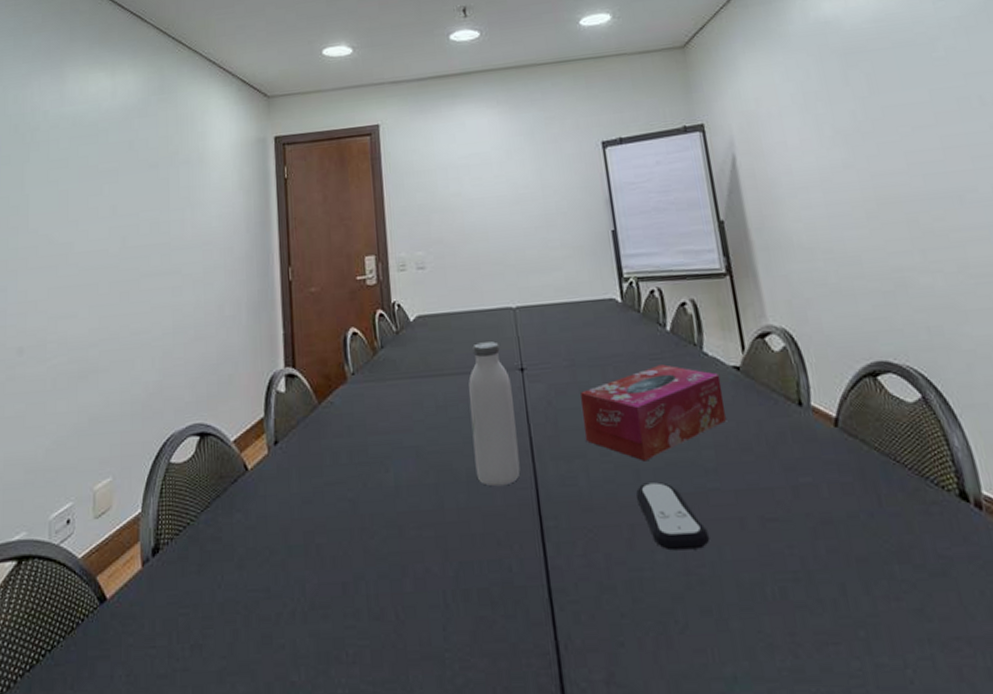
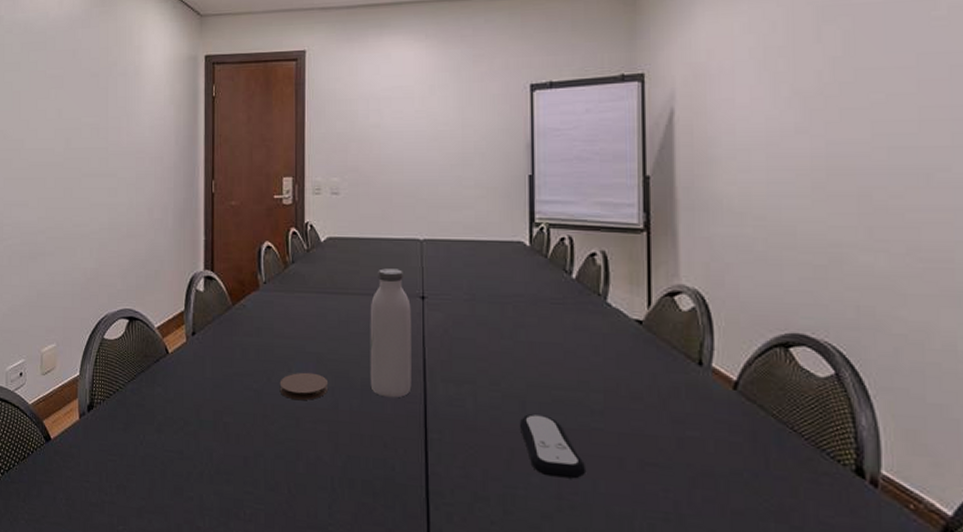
coaster: none [377,469,431,505] -> present [279,372,329,401]
tissue box: present [581,364,726,462] -> none [476,309,621,395]

